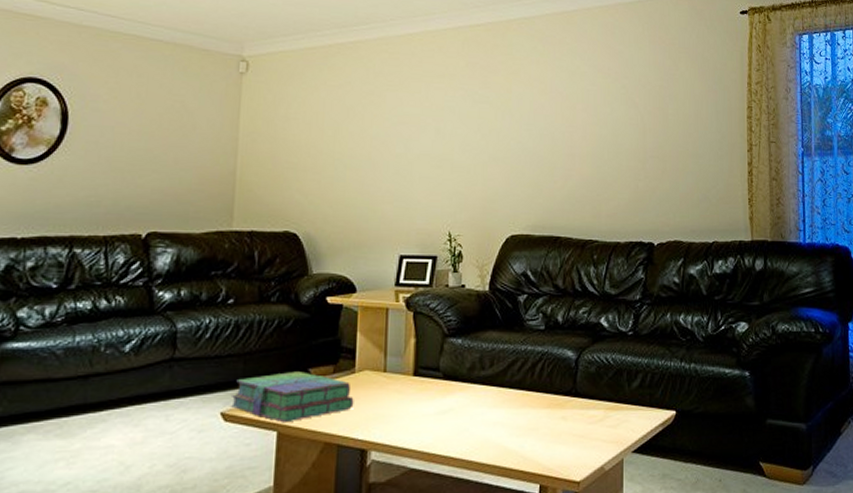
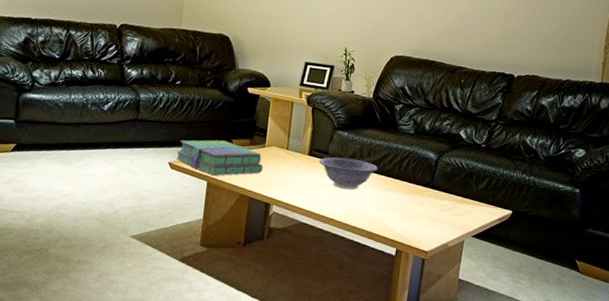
decorative bowl: none [427,372,506,414] -> present [318,157,379,190]

